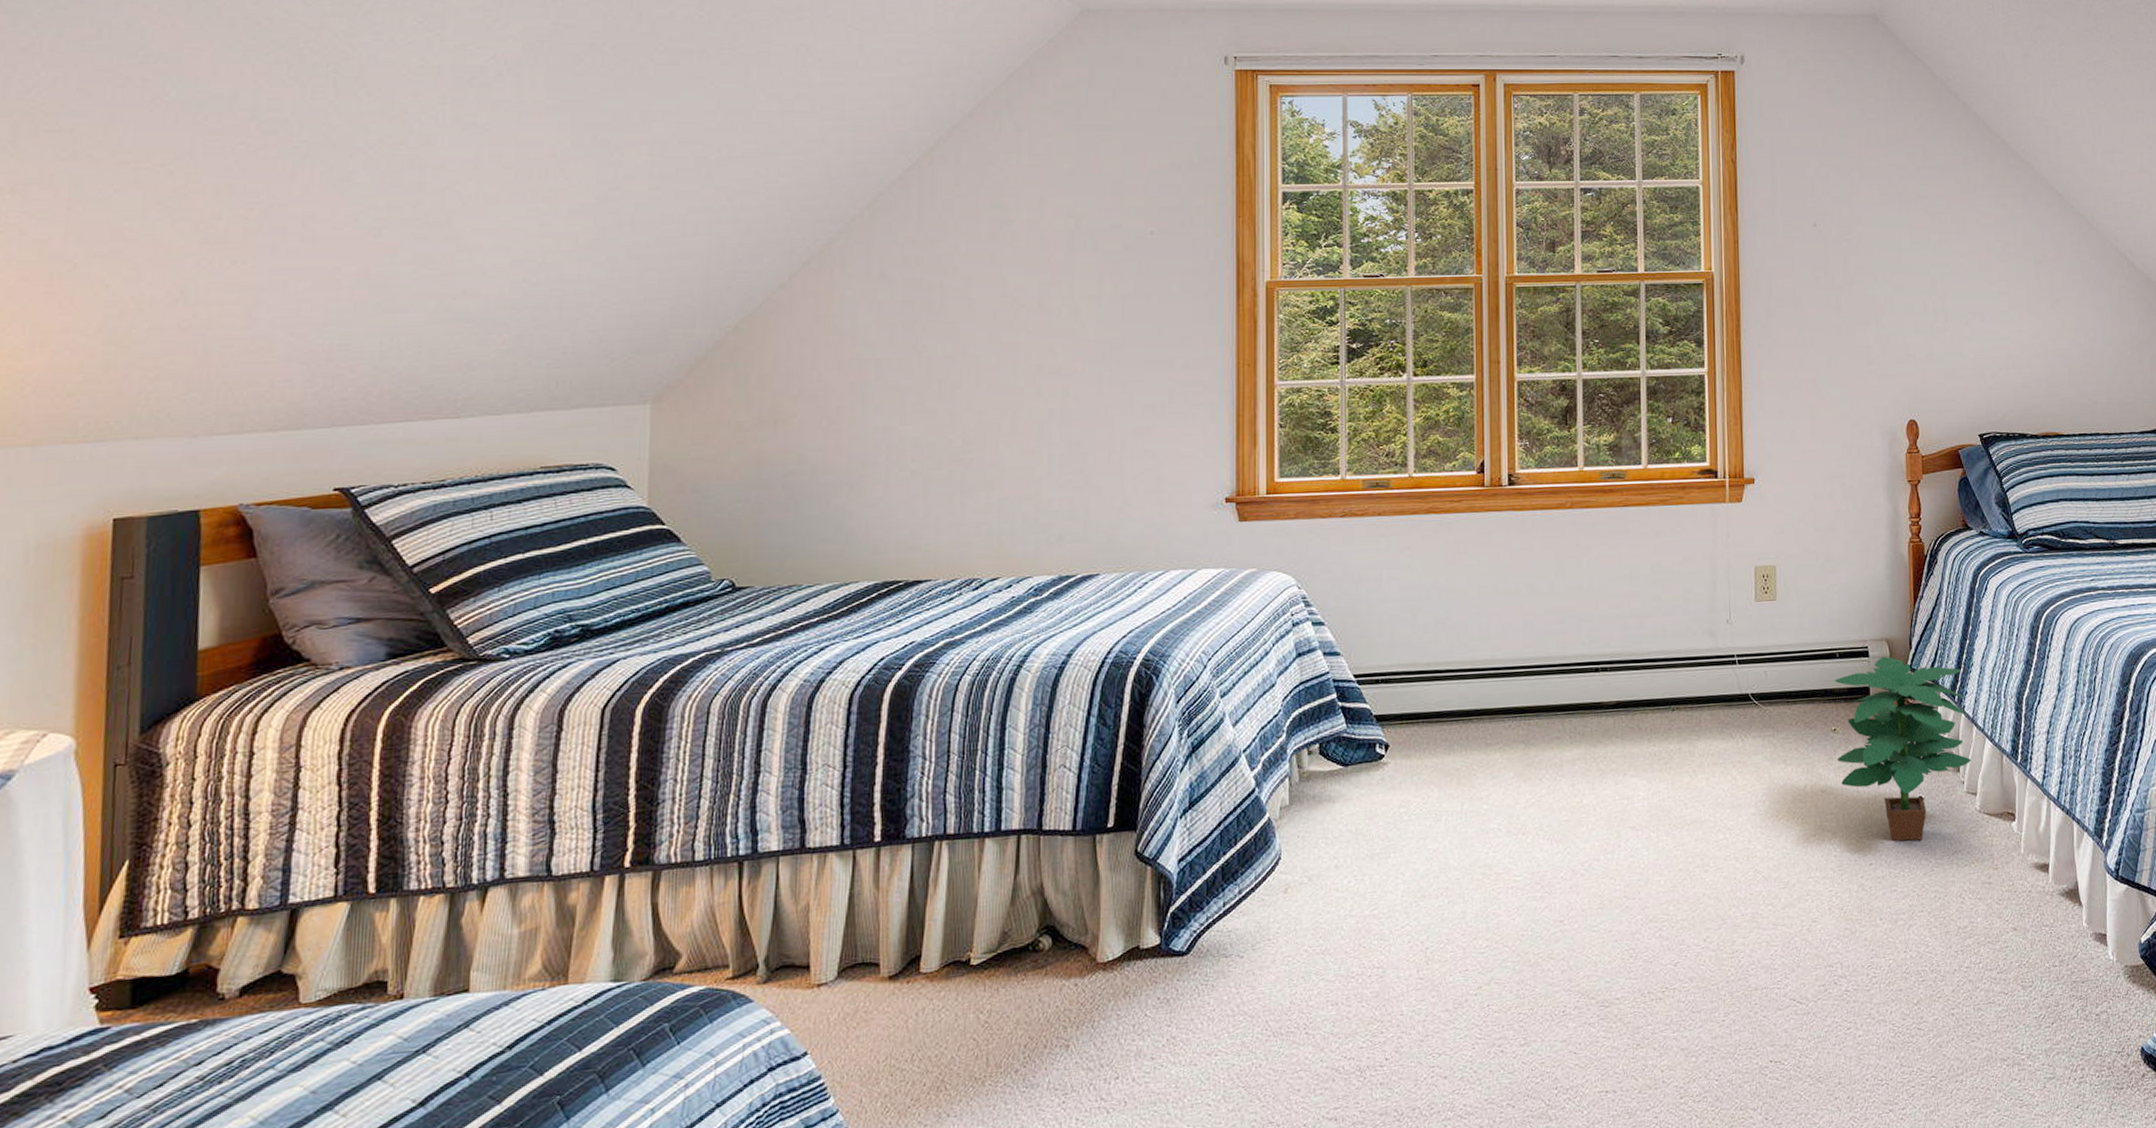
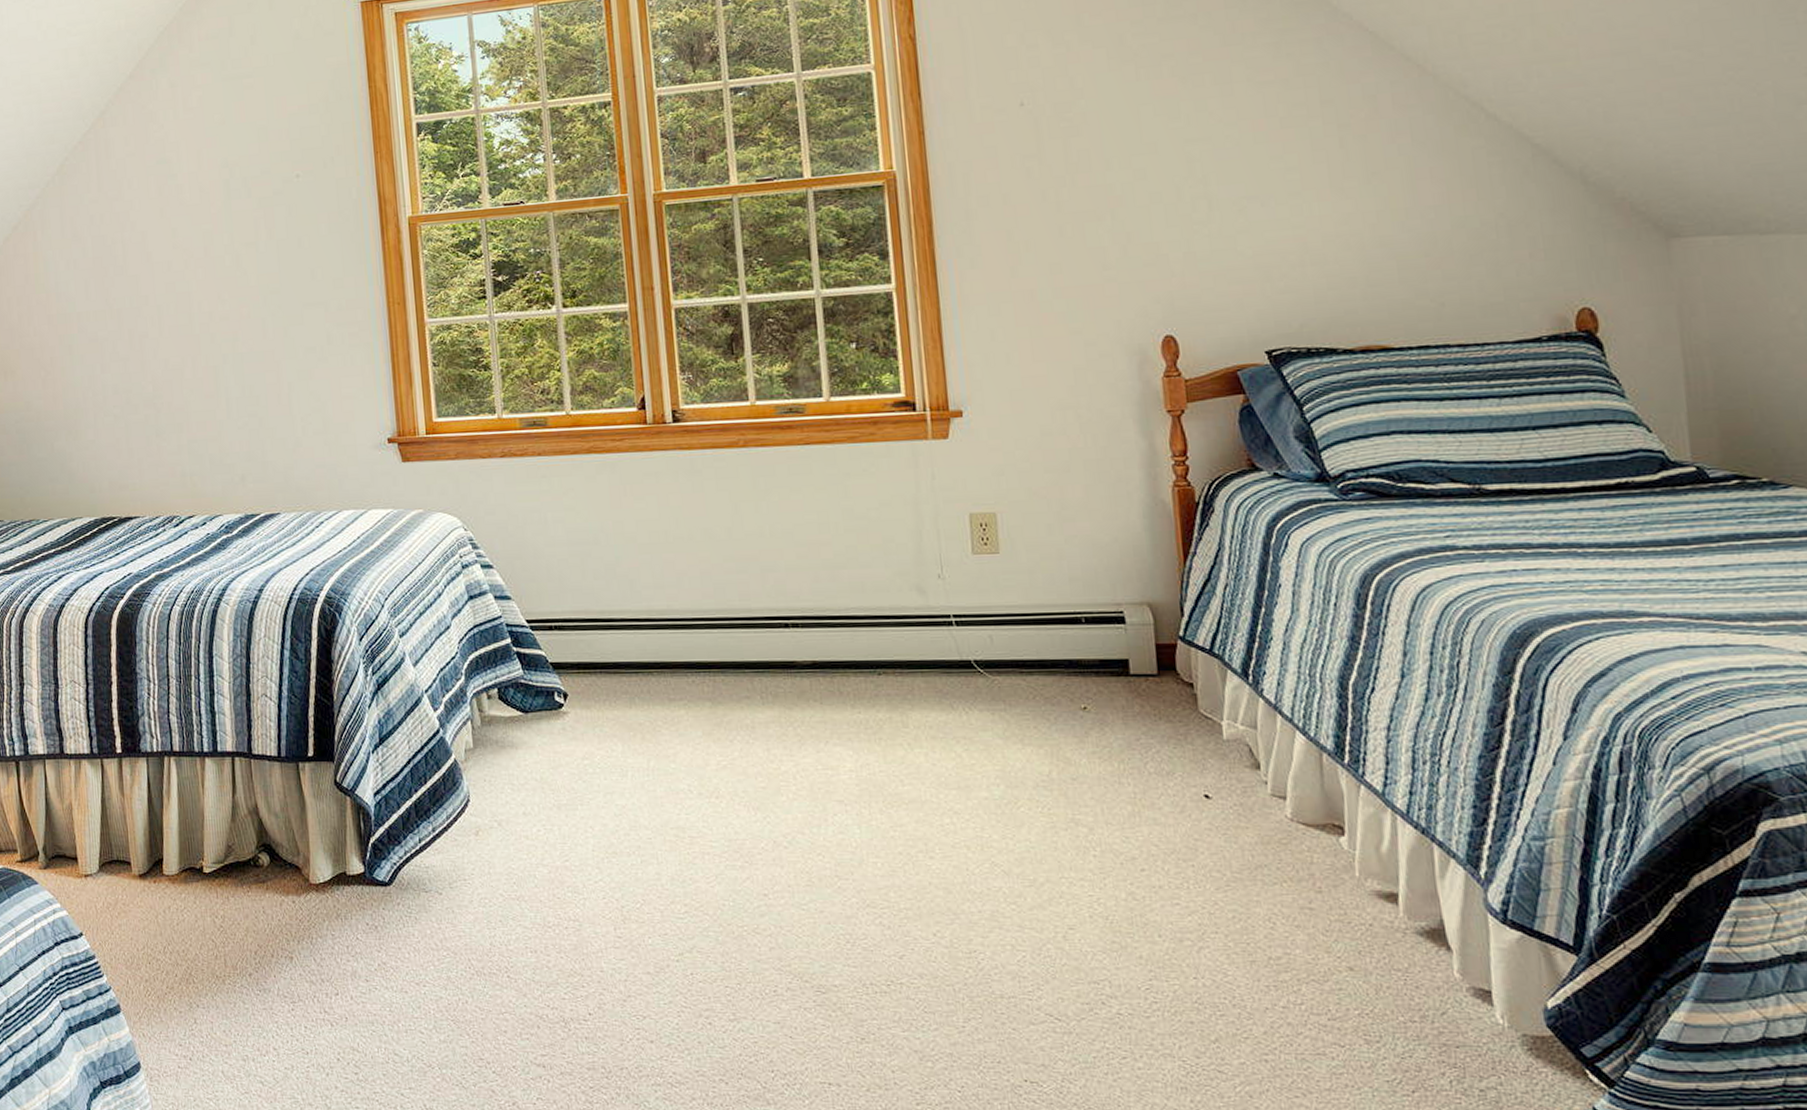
potted plant: present [1834,656,1972,841] -> none [1081,623,1277,848]

